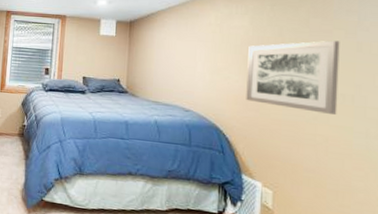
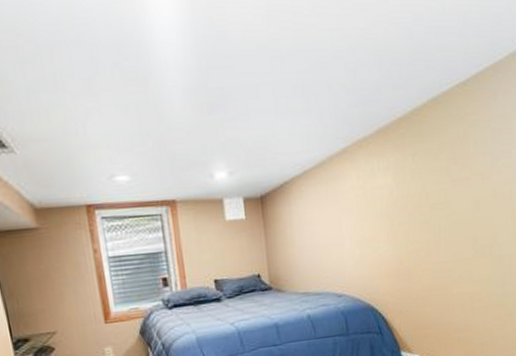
wall art: present [246,40,340,115] -> none [394,188,479,272]

